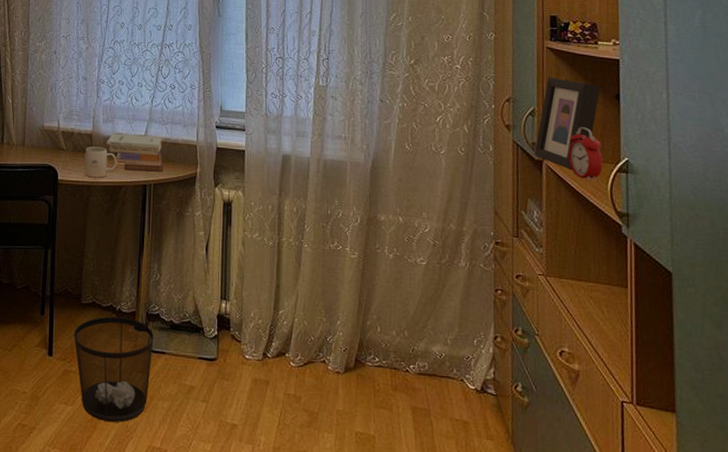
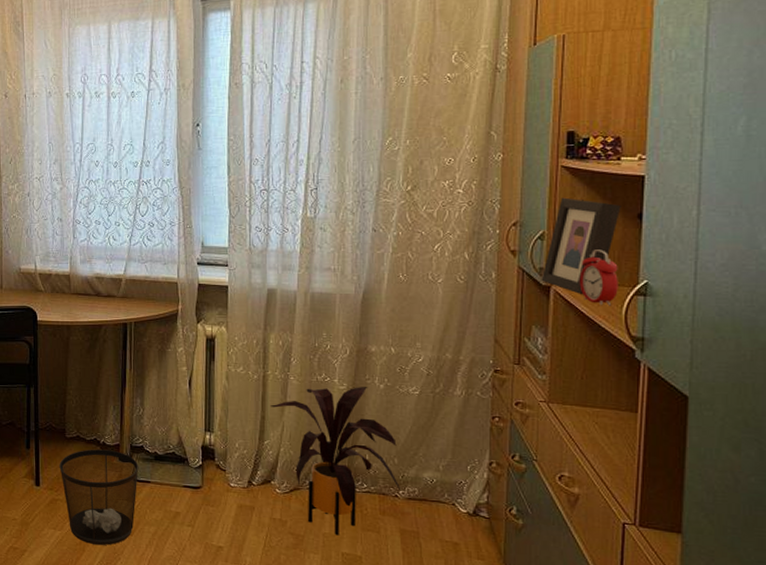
mug: present [85,147,117,178] -> none [63,287,97,318]
books: present [106,133,163,172] -> none [84,273,144,310]
house plant: none [285,256,411,413] -> present [271,387,400,536]

